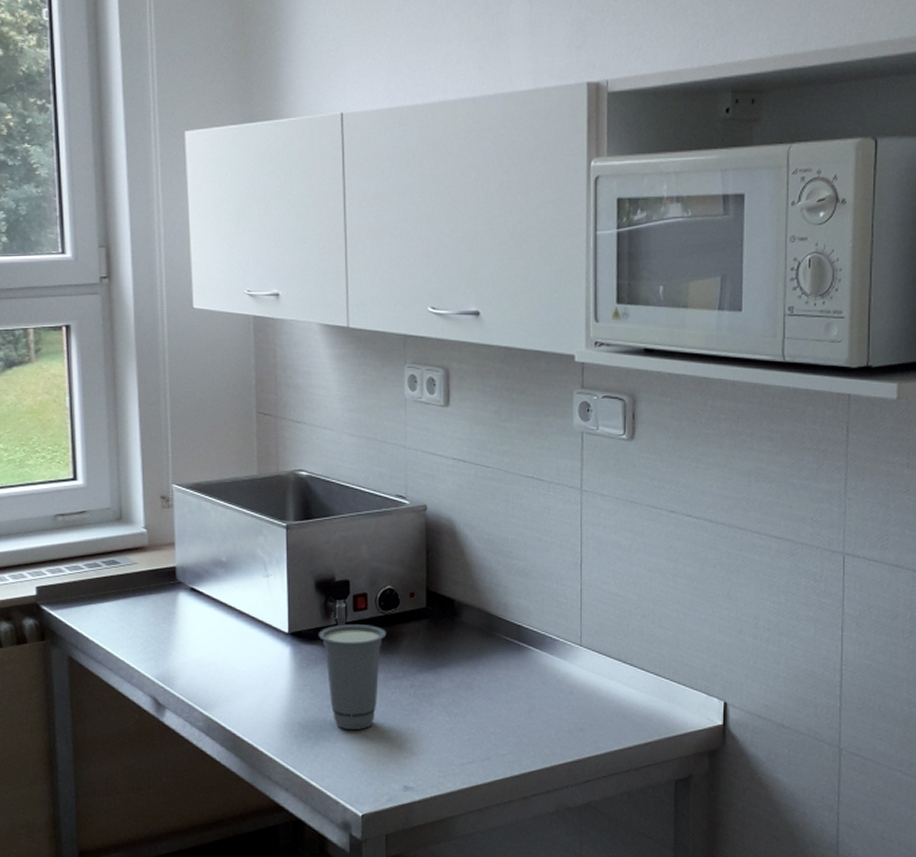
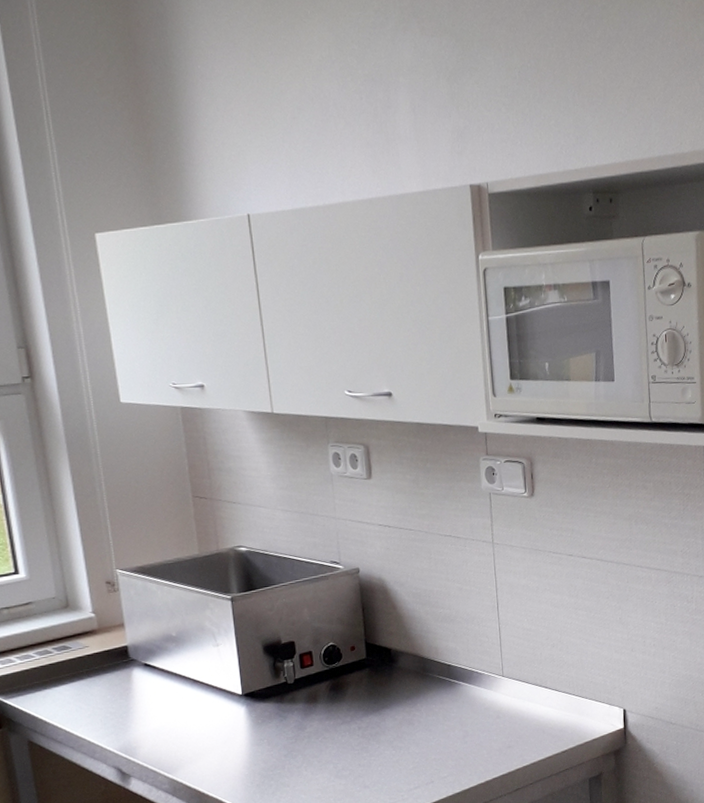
cup: present [318,624,387,731] -> none [270,679,333,774]

